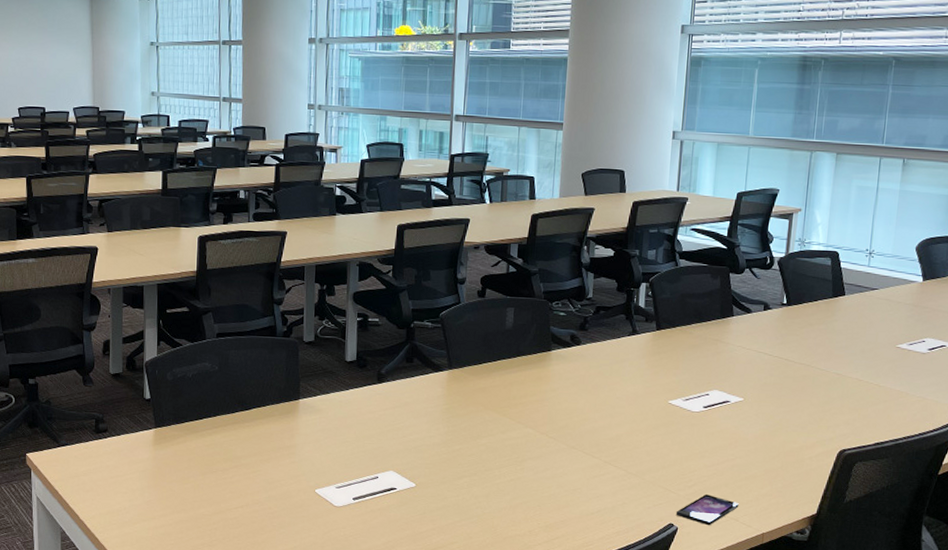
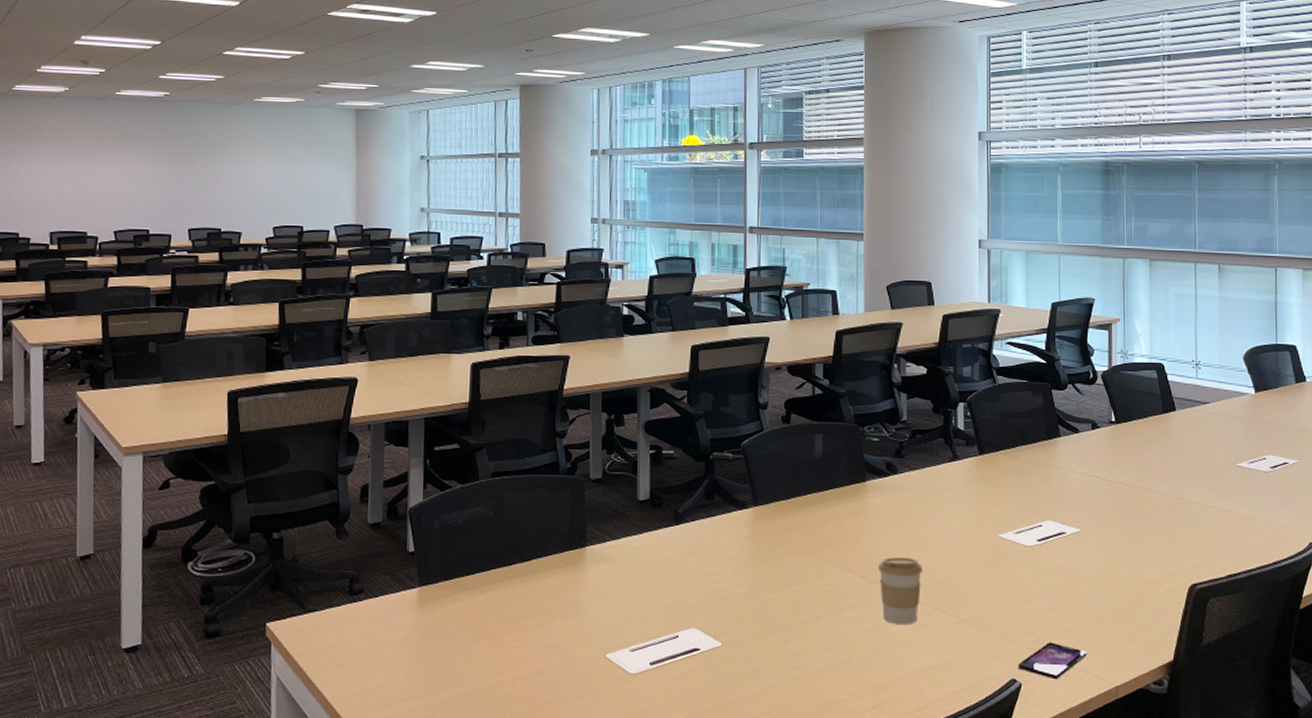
coffee cup: none [557,417,597,475] -> present [878,557,922,625]

